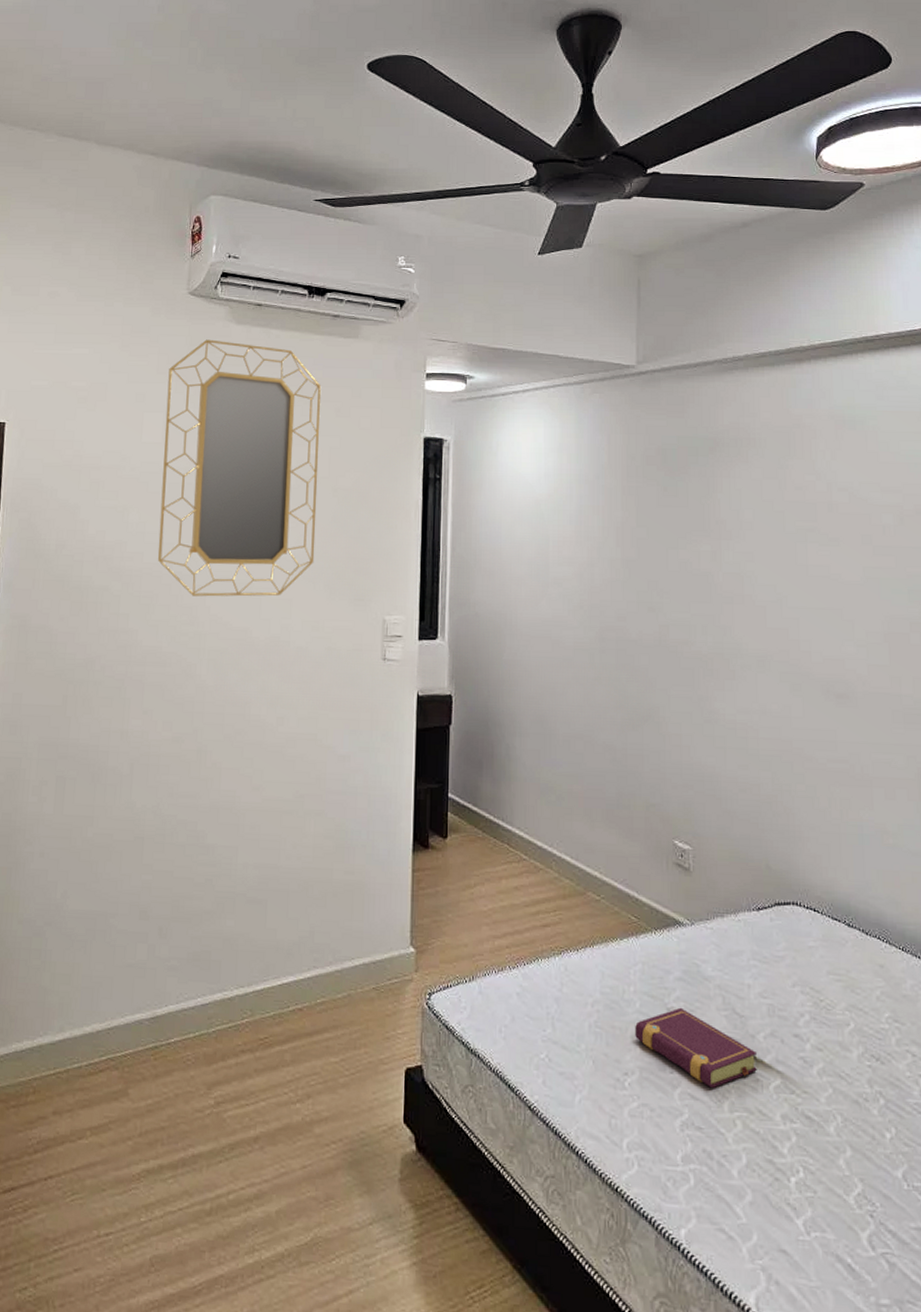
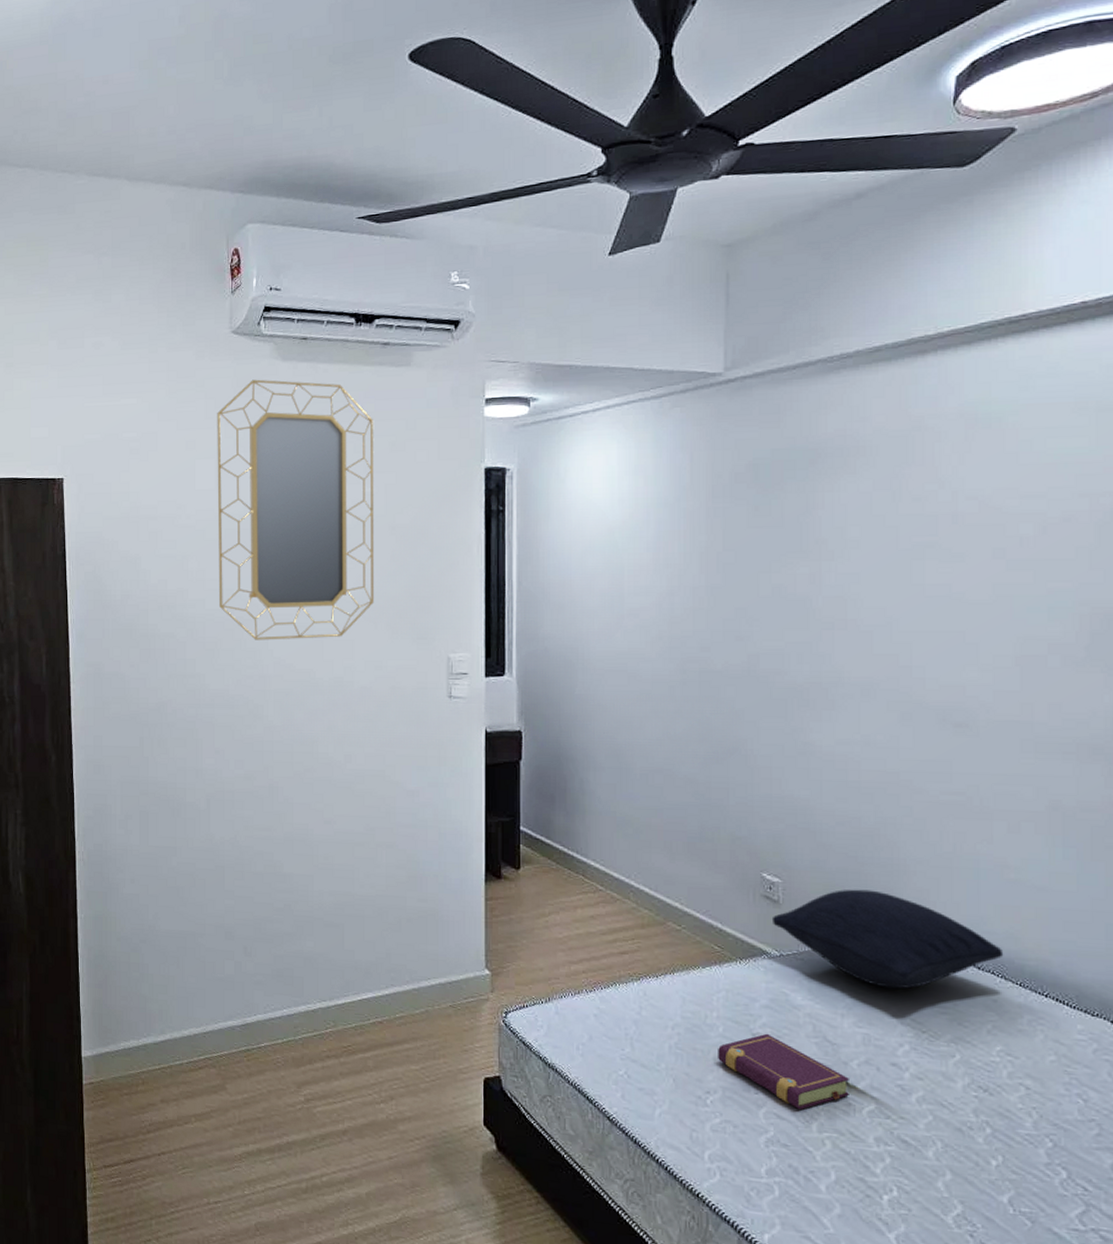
pillow: none [683,855,888,957] -> present [771,889,1004,990]

